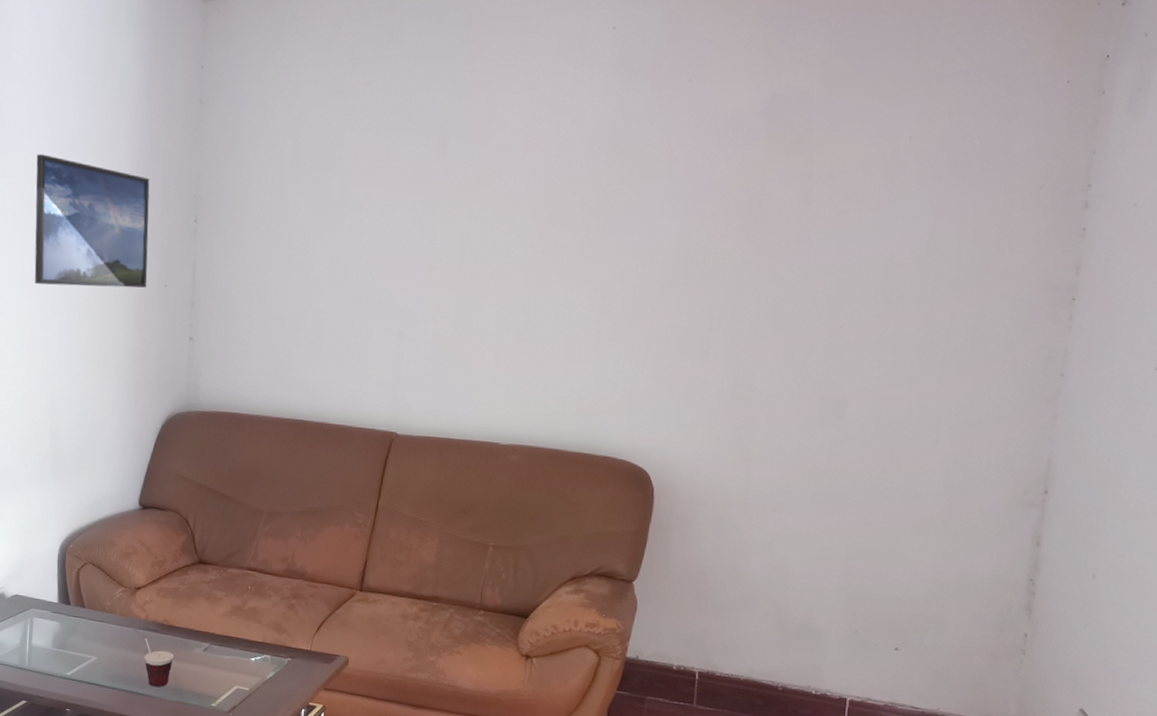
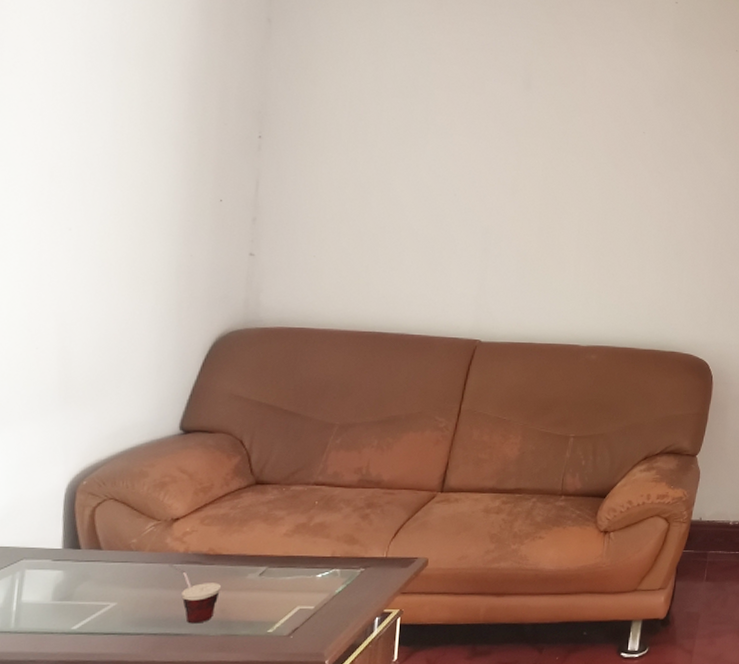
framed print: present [34,154,150,288] -> none [43,55,204,202]

